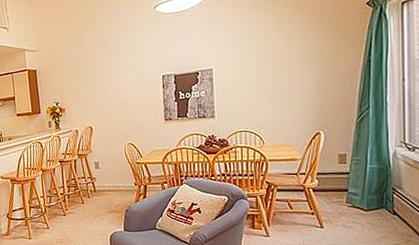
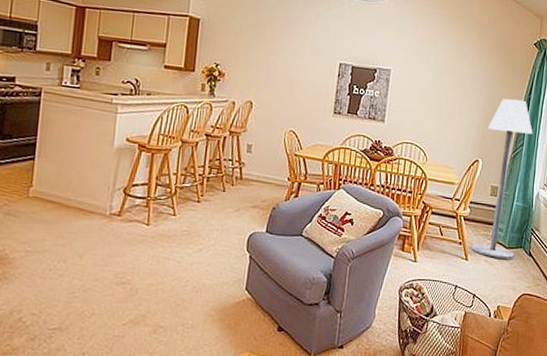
floor lamp: none [325,63,379,222] -> present [471,98,533,259]

